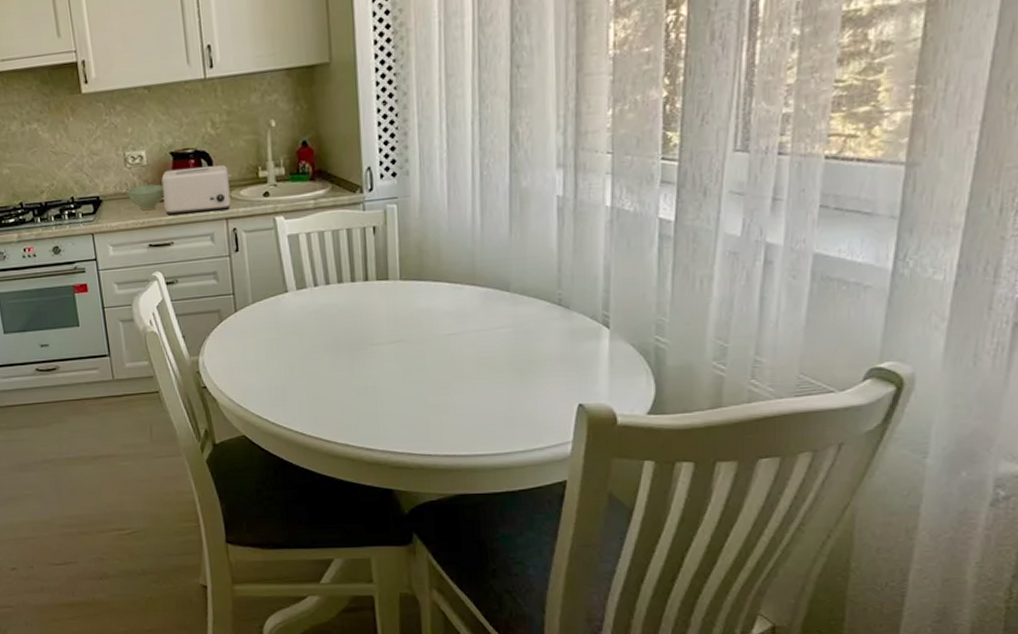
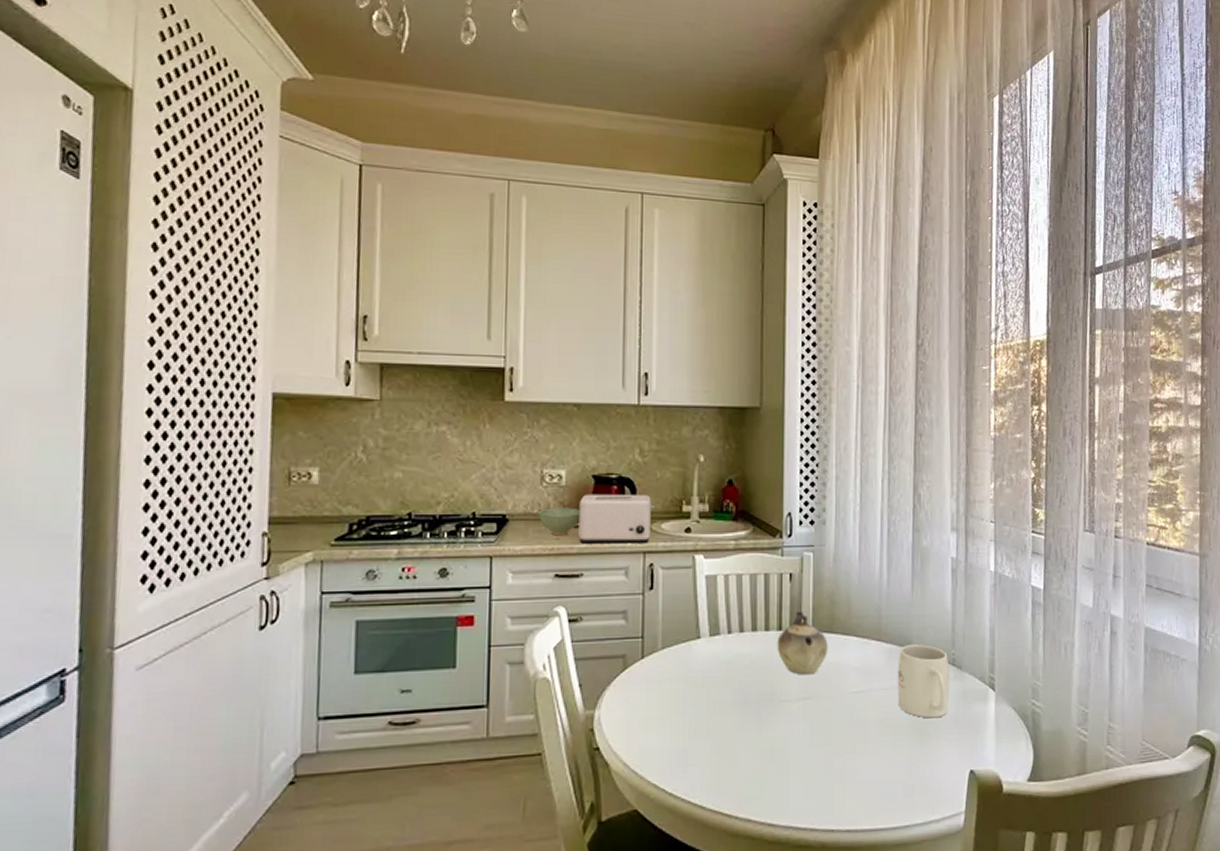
teapot: none [364,261,418,321] -> present [777,611,828,675]
mug: none [494,286,556,357] -> present [897,644,950,719]

